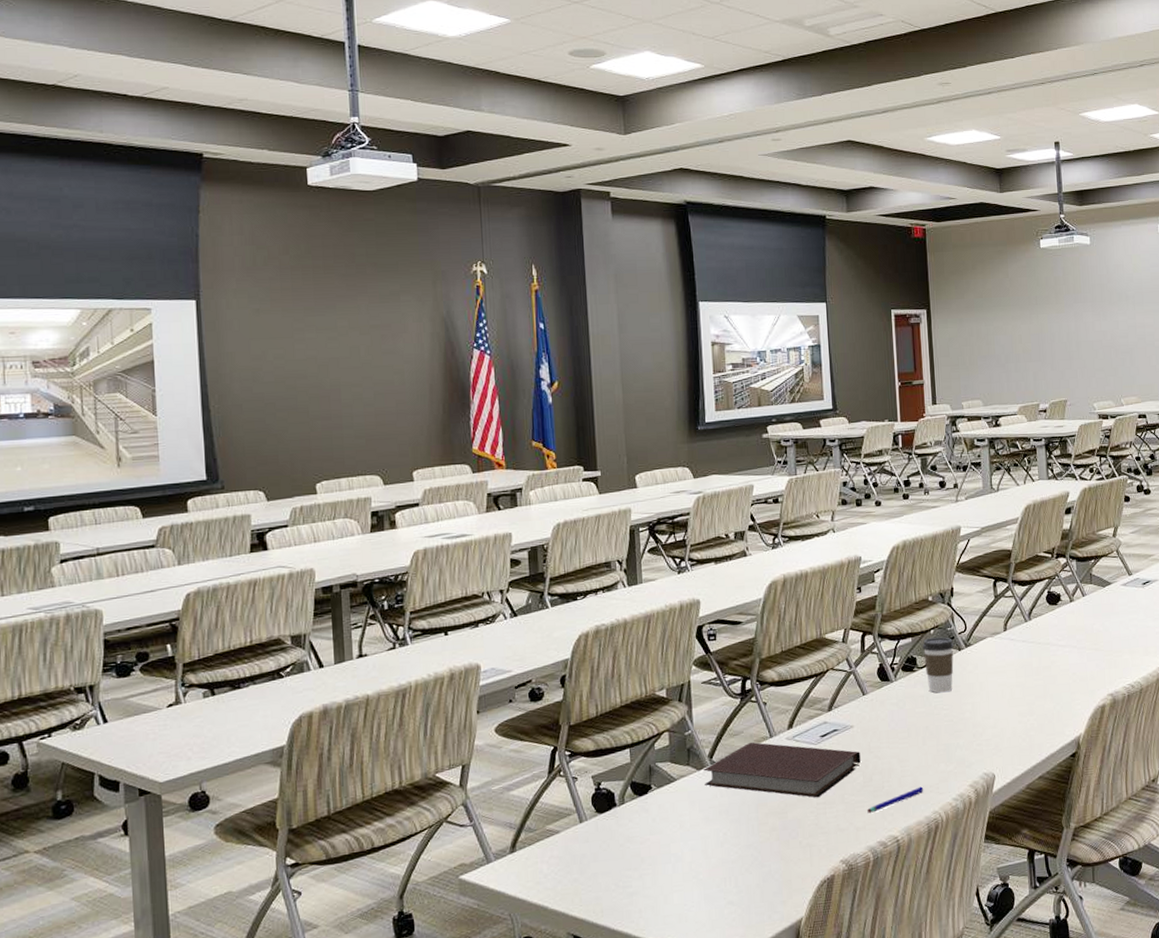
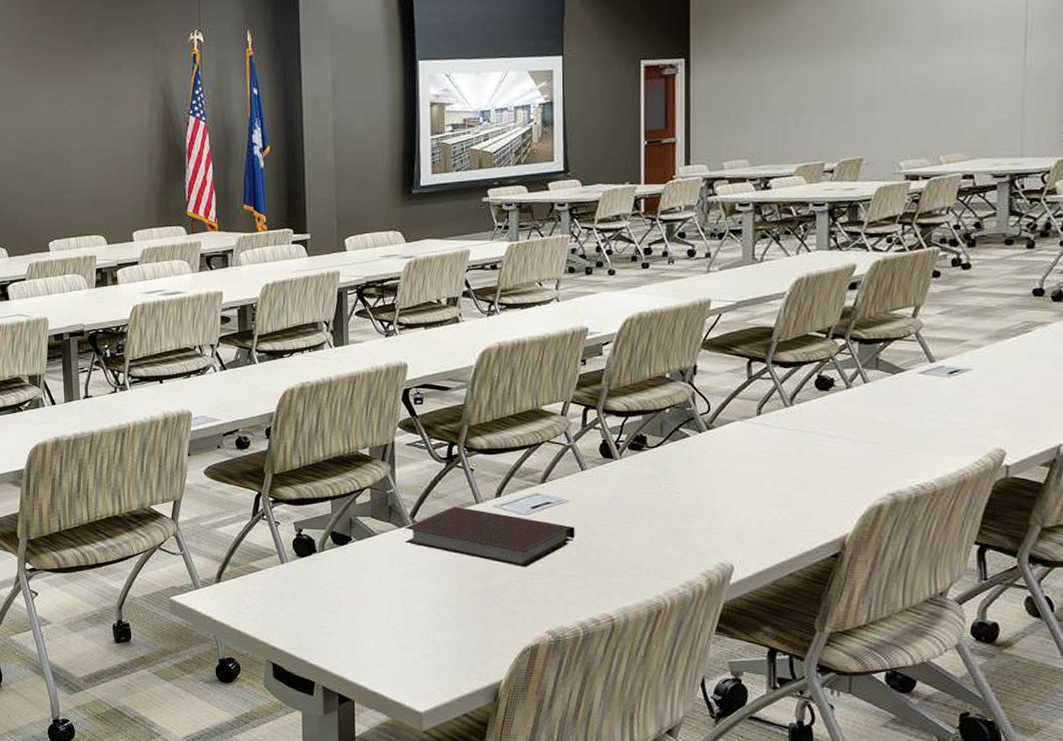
pen: present [867,786,924,813] -> none [579,569,646,589]
coffee cup: present [922,637,954,693] -> none [655,417,693,475]

